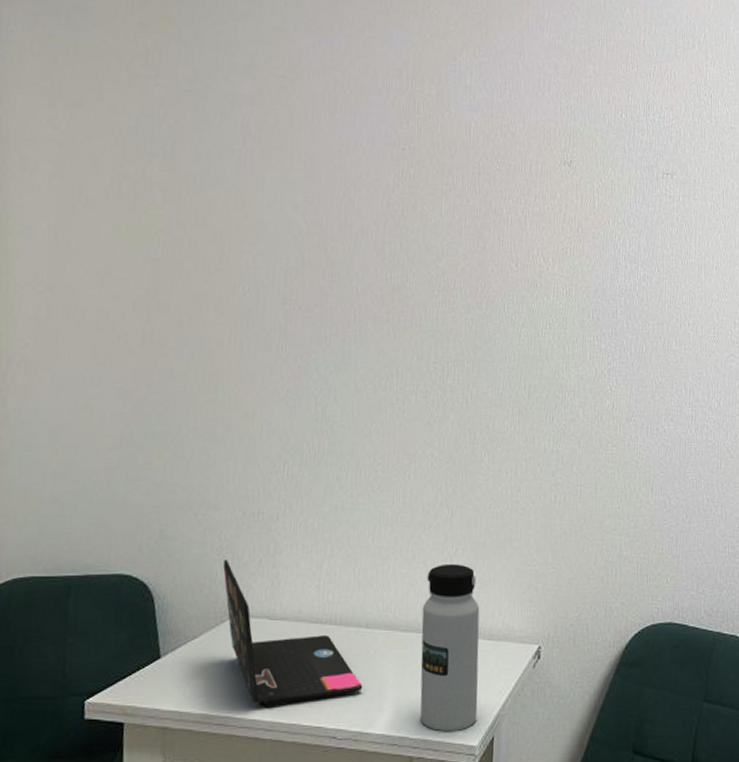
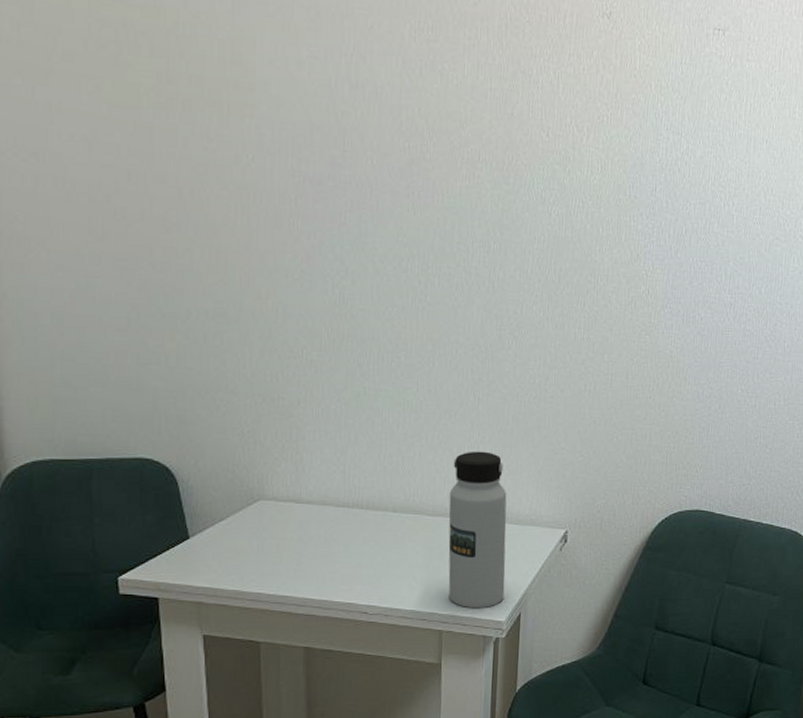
laptop: present [223,560,363,707] -> none [246,445,392,585]

